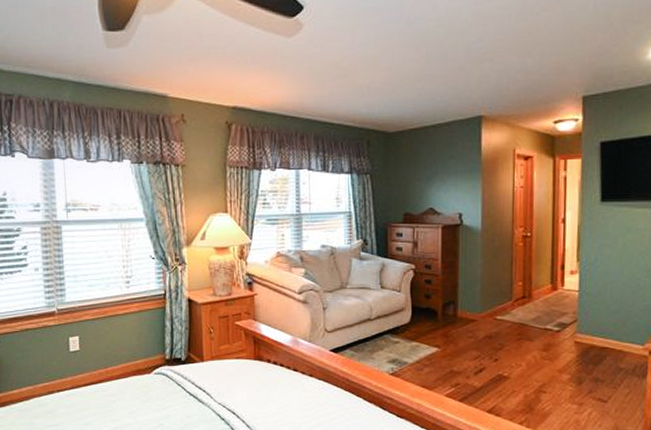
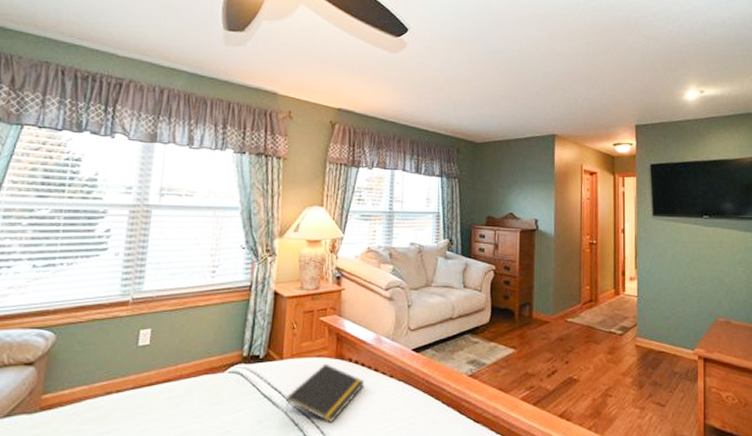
notepad: none [210,364,285,418] -> present [284,363,365,424]

